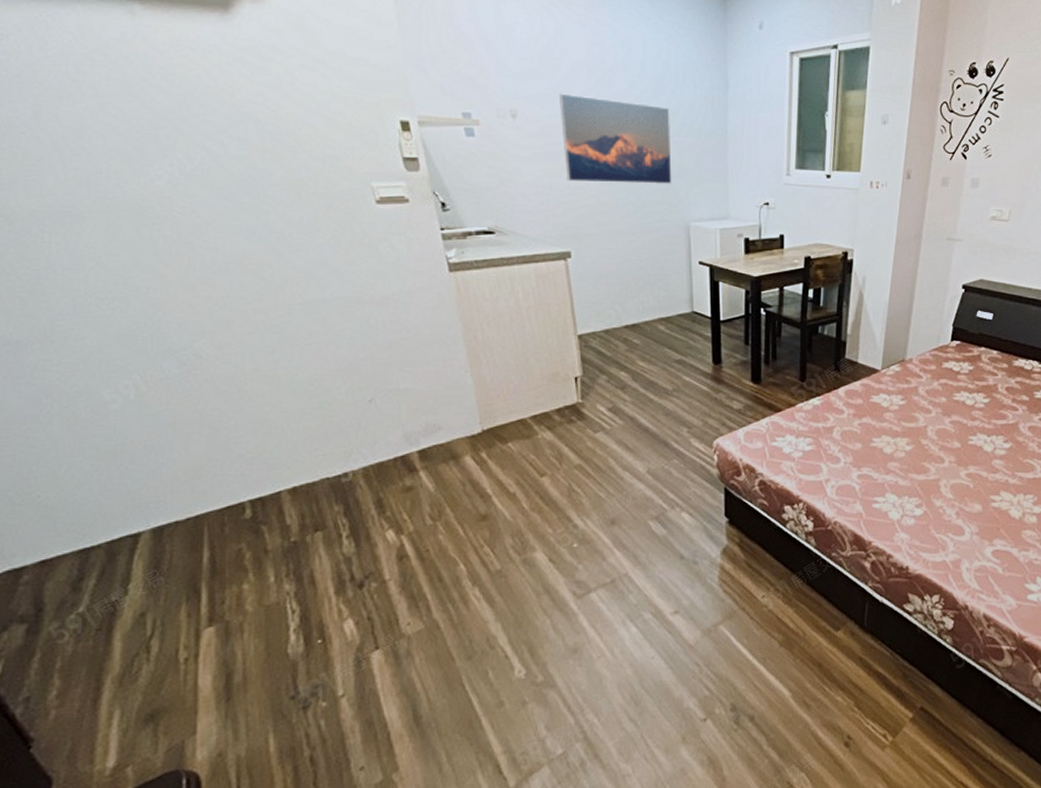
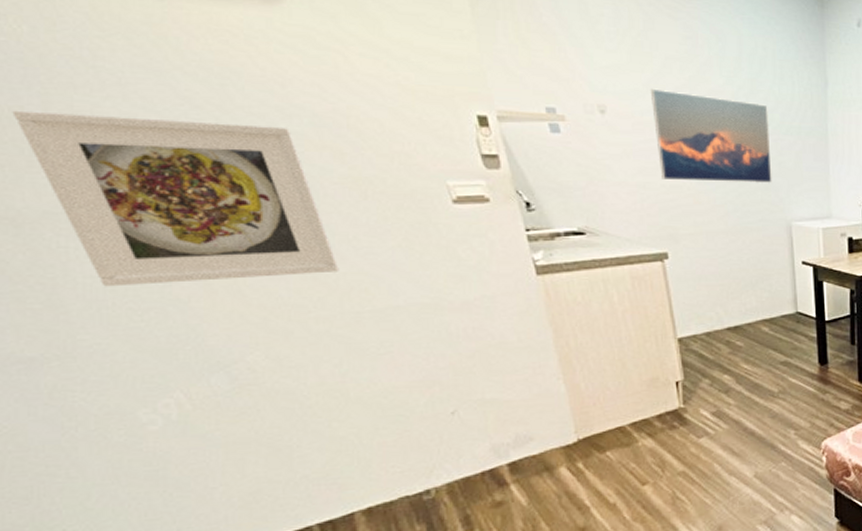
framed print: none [10,120,275,278] -> present [12,110,339,287]

